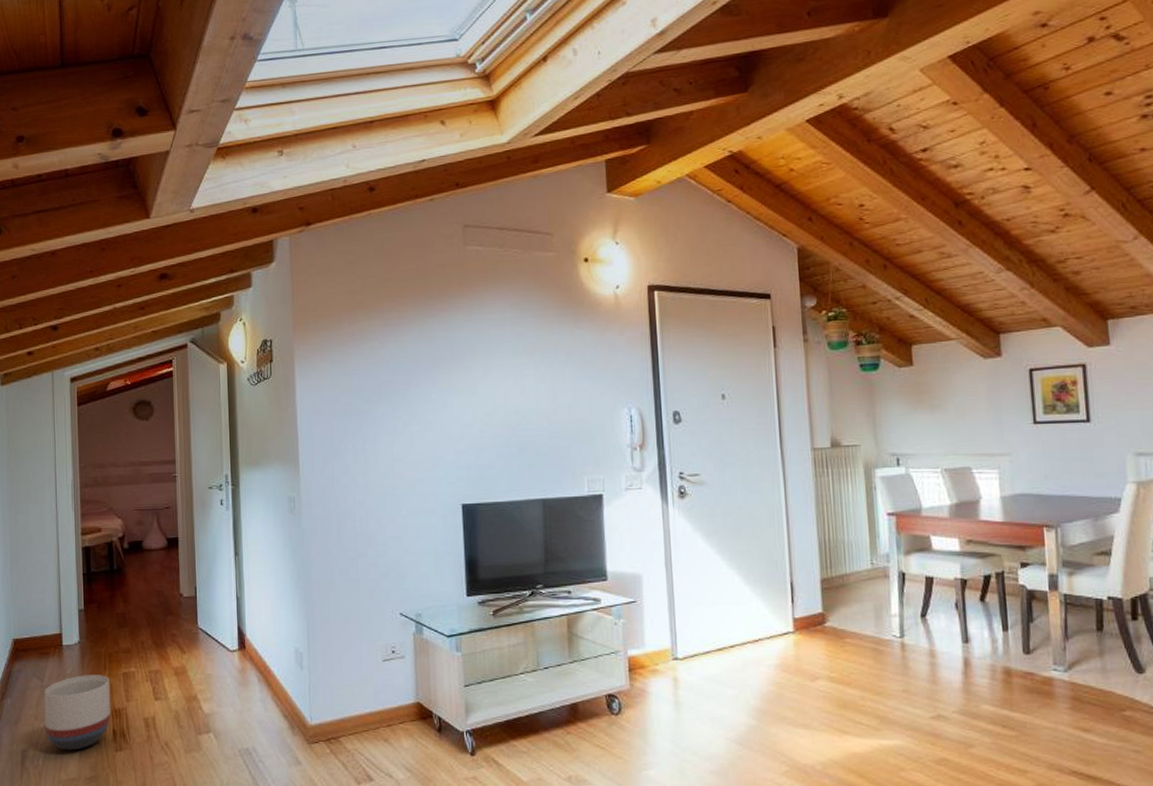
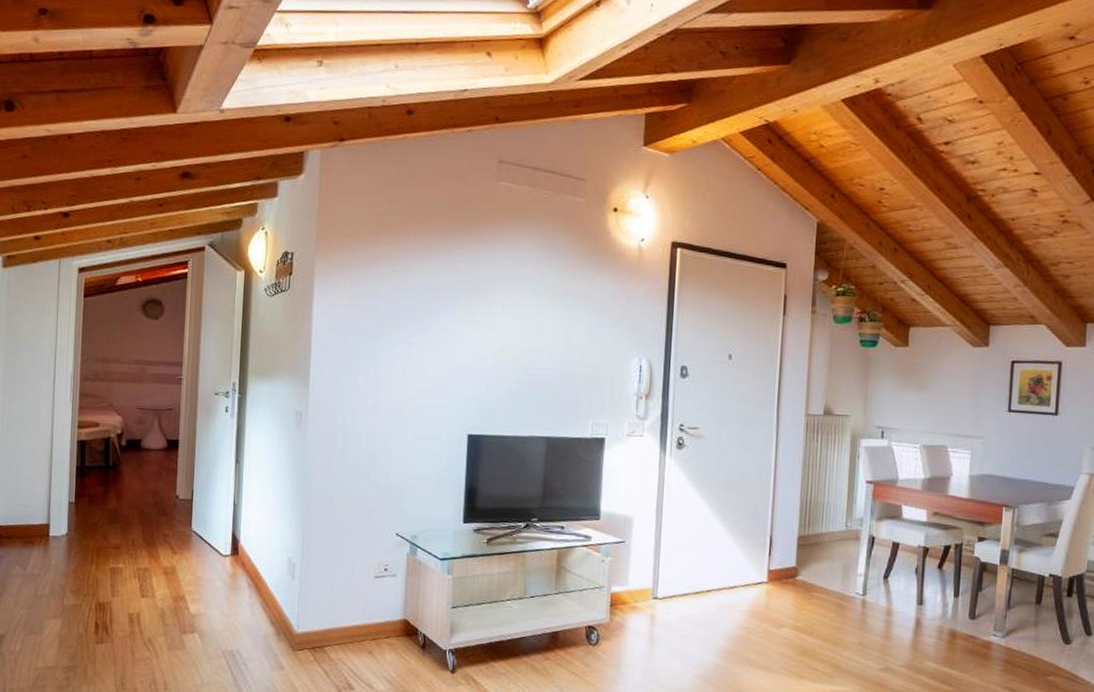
planter: present [44,675,111,751] -> none [24,567,96,640]

